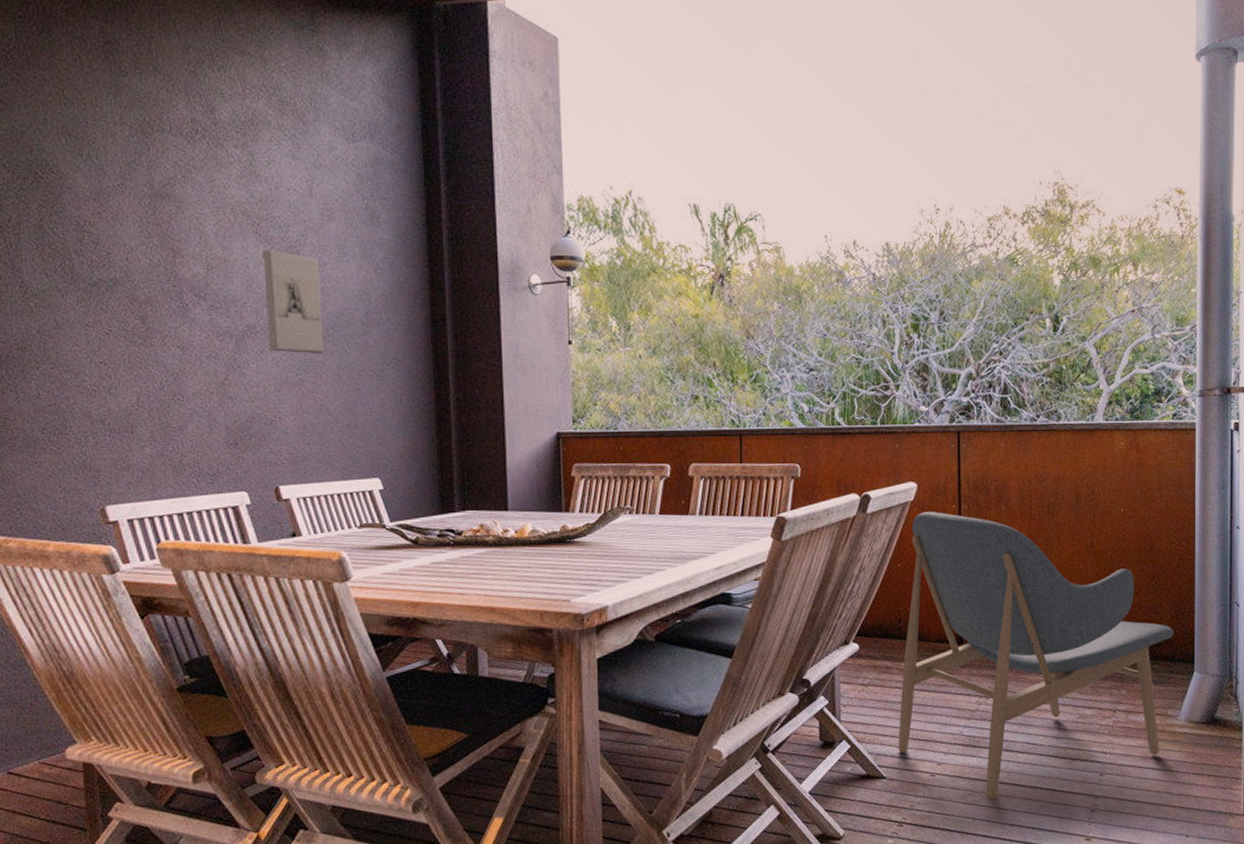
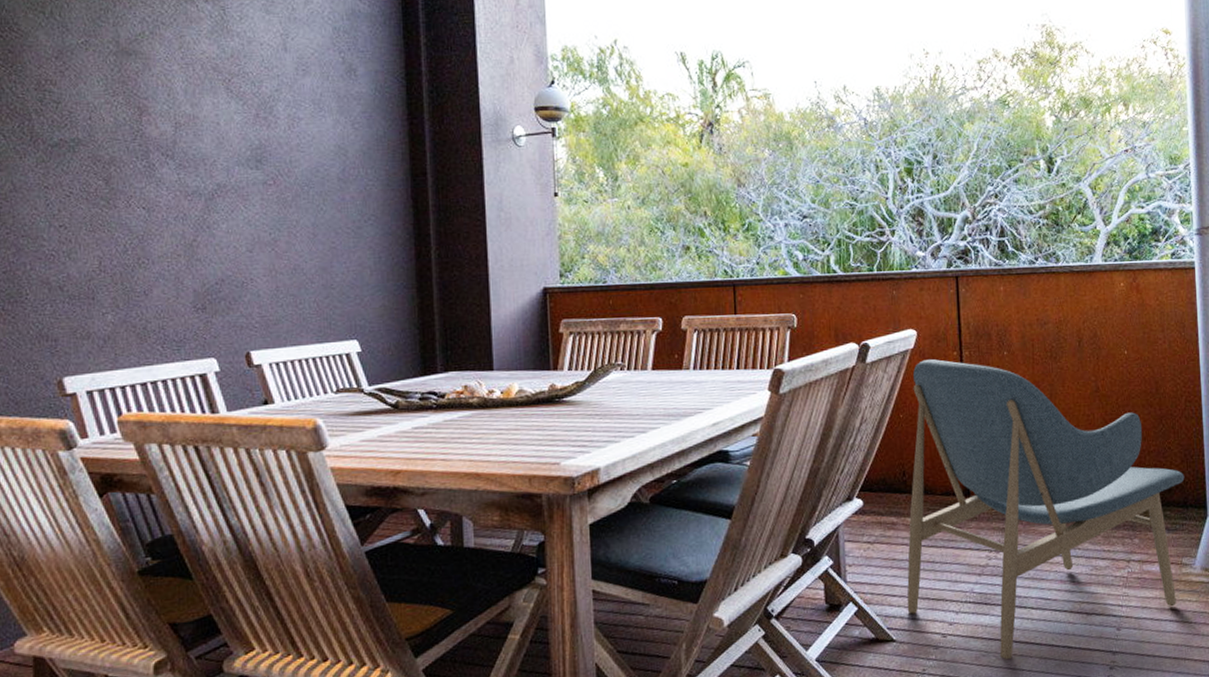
wall sculpture: present [261,250,324,353] -> none [233,106,298,212]

